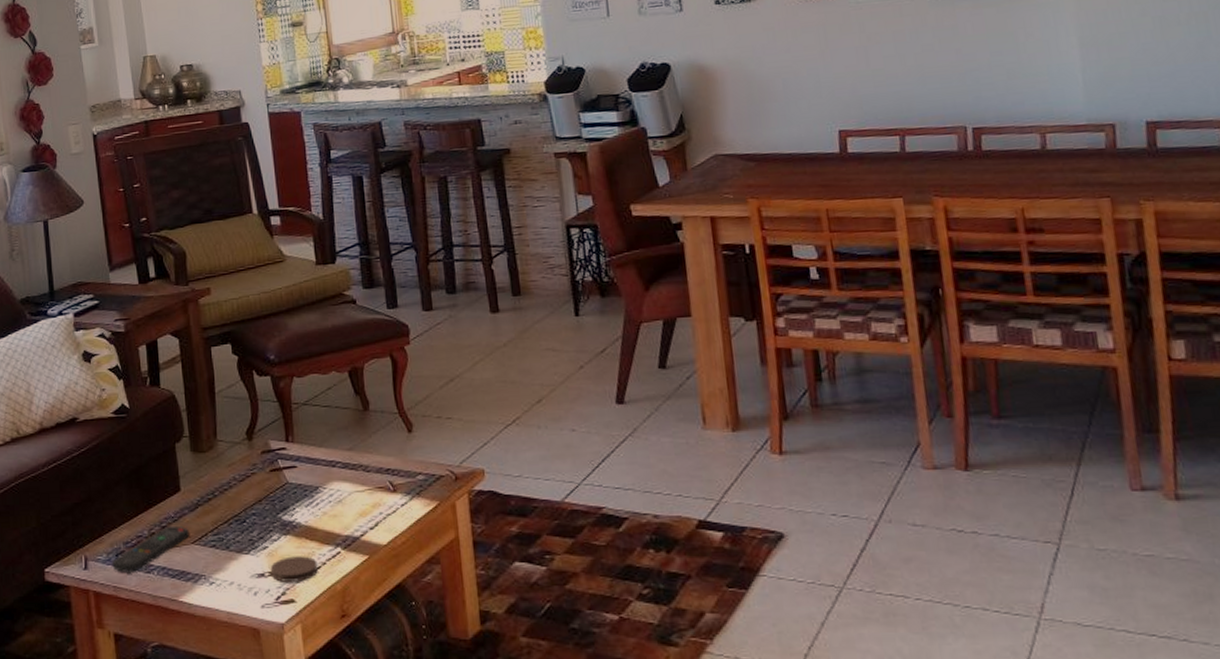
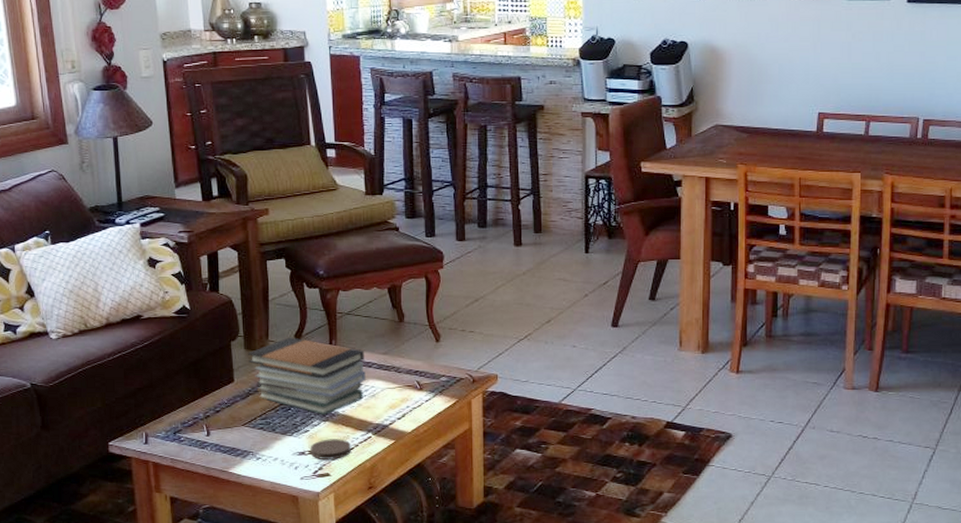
remote control: present [112,527,189,572] -> none [170,411,240,447]
book stack: none [194,435,330,528] -> present [247,337,366,416]

